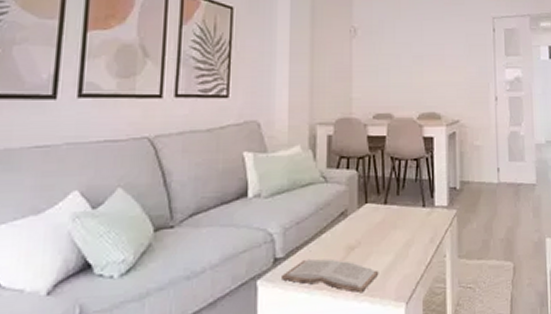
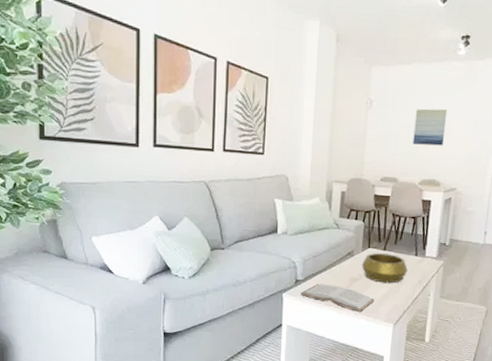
decorative bowl: none [358,208,416,248] -> present [361,253,408,284]
wall art: none [405,34,440,74] -> present [413,108,448,146]

